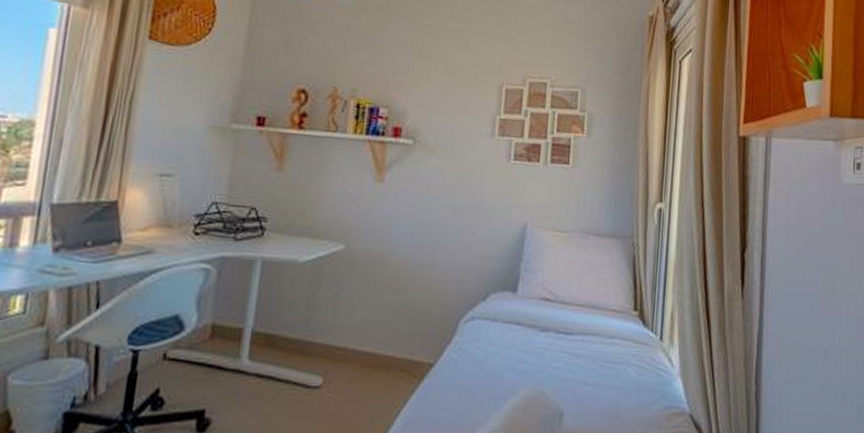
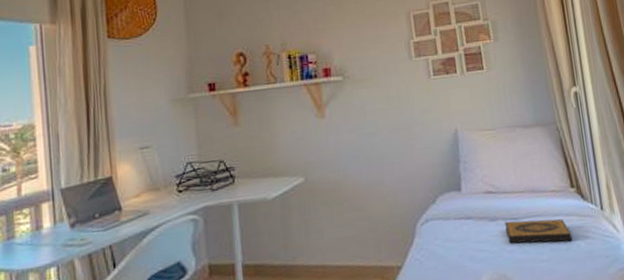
hardback book: none [555,334,624,368] -> present [505,219,573,244]

